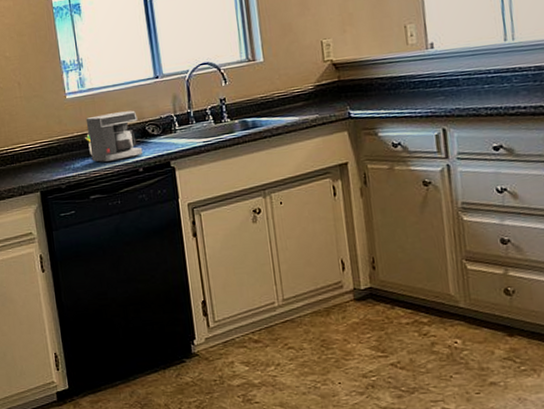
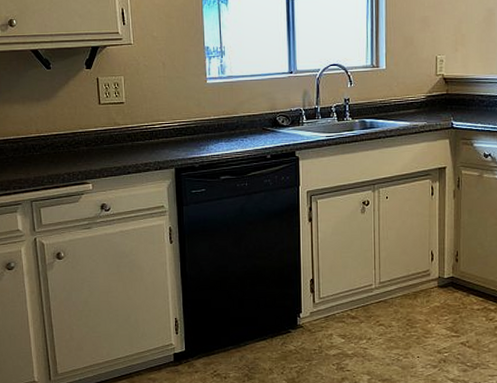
coffee maker: present [85,110,143,162] -> none [221,101,272,146]

